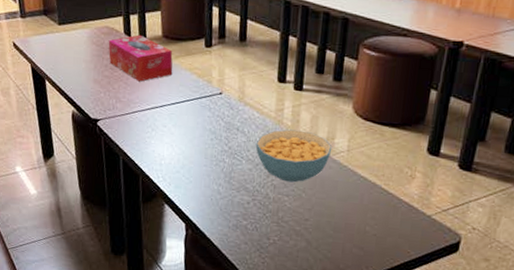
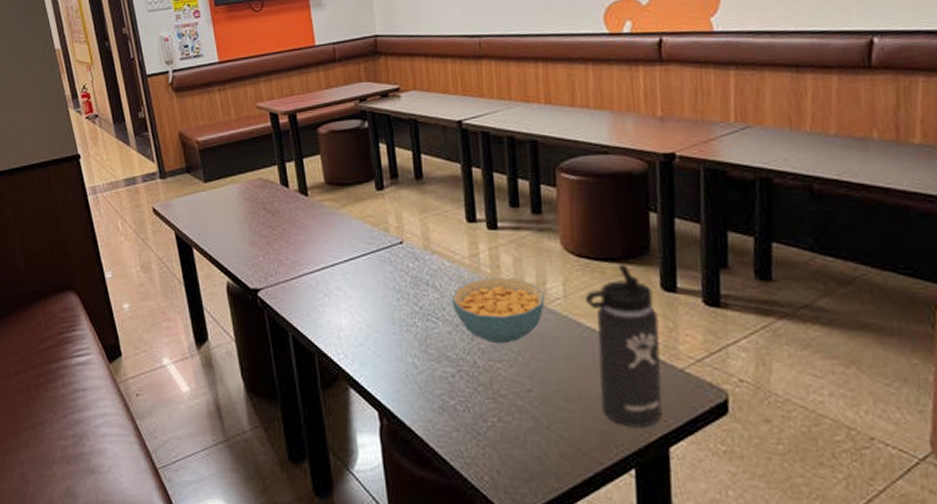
tissue box: present [108,34,173,82] -> none [263,184,342,239]
thermos bottle: none [361,129,420,256] -> present [584,264,662,428]

